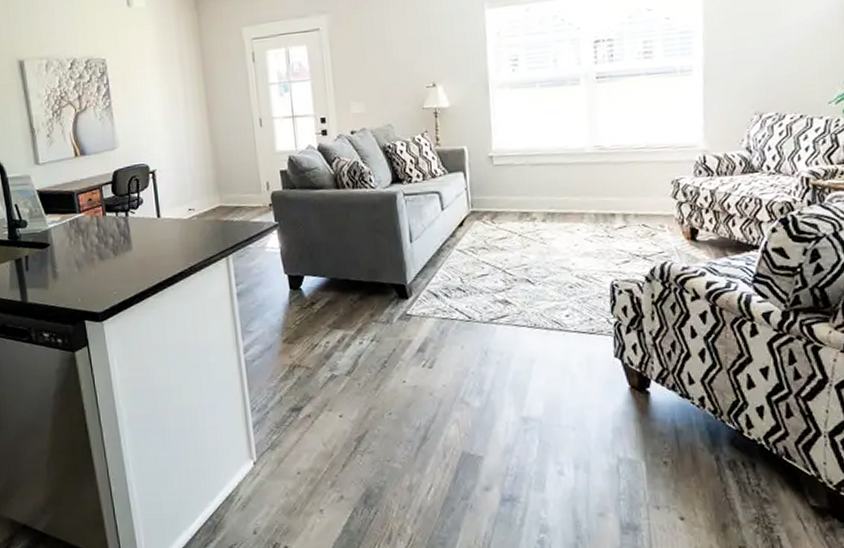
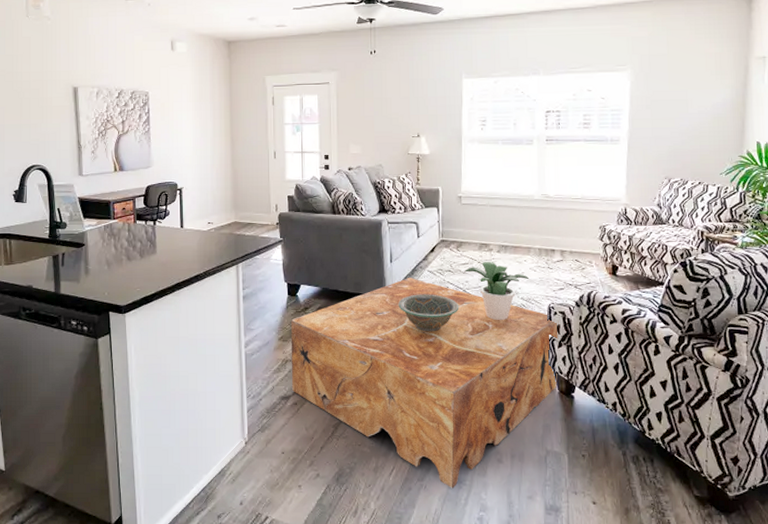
coffee table: none [296,259,628,507] -> present [291,278,559,488]
decorative bowl: none [423,277,499,324] -> present [398,294,459,332]
potted plant: none [502,233,585,305] -> present [464,261,530,321]

